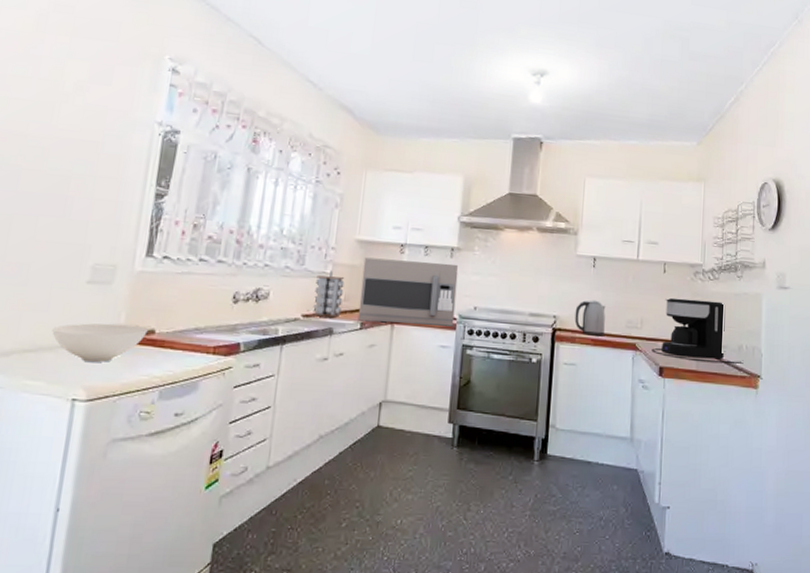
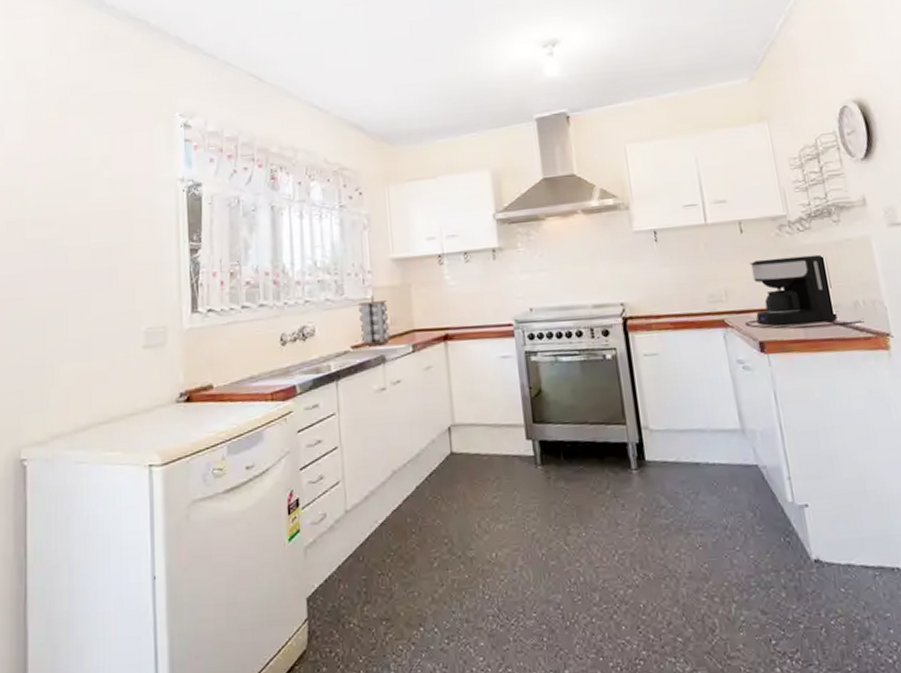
bowl: present [52,323,148,363] -> none [120,382,206,427]
microwave: present [358,257,458,327] -> none [403,265,511,344]
kettle: present [574,300,606,337] -> none [644,278,685,320]

